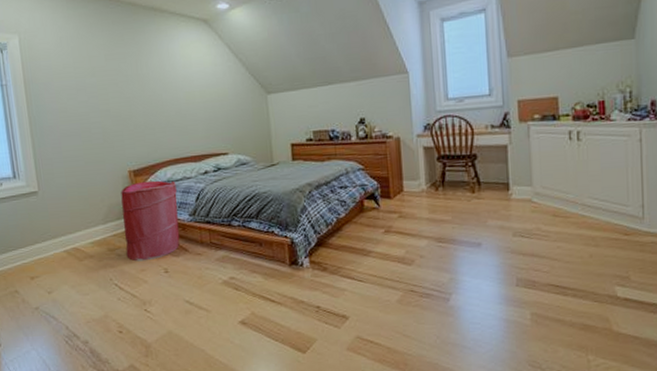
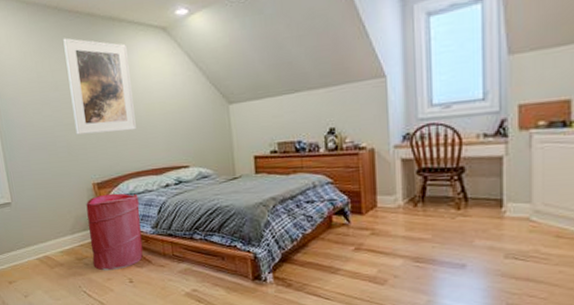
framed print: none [102,25,176,121] -> present [63,37,136,135]

